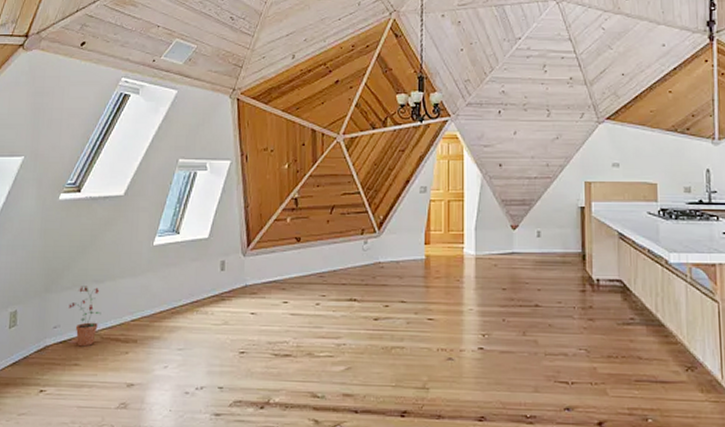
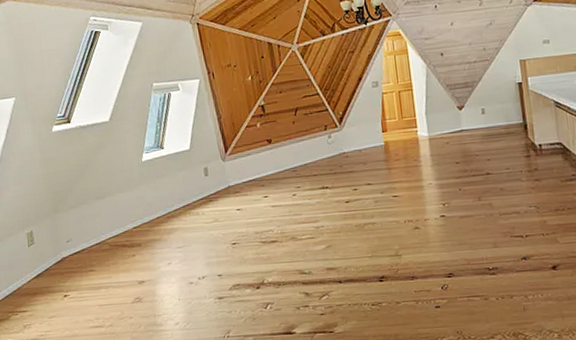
potted plant: present [68,286,101,347] -> none [76,203,106,255]

